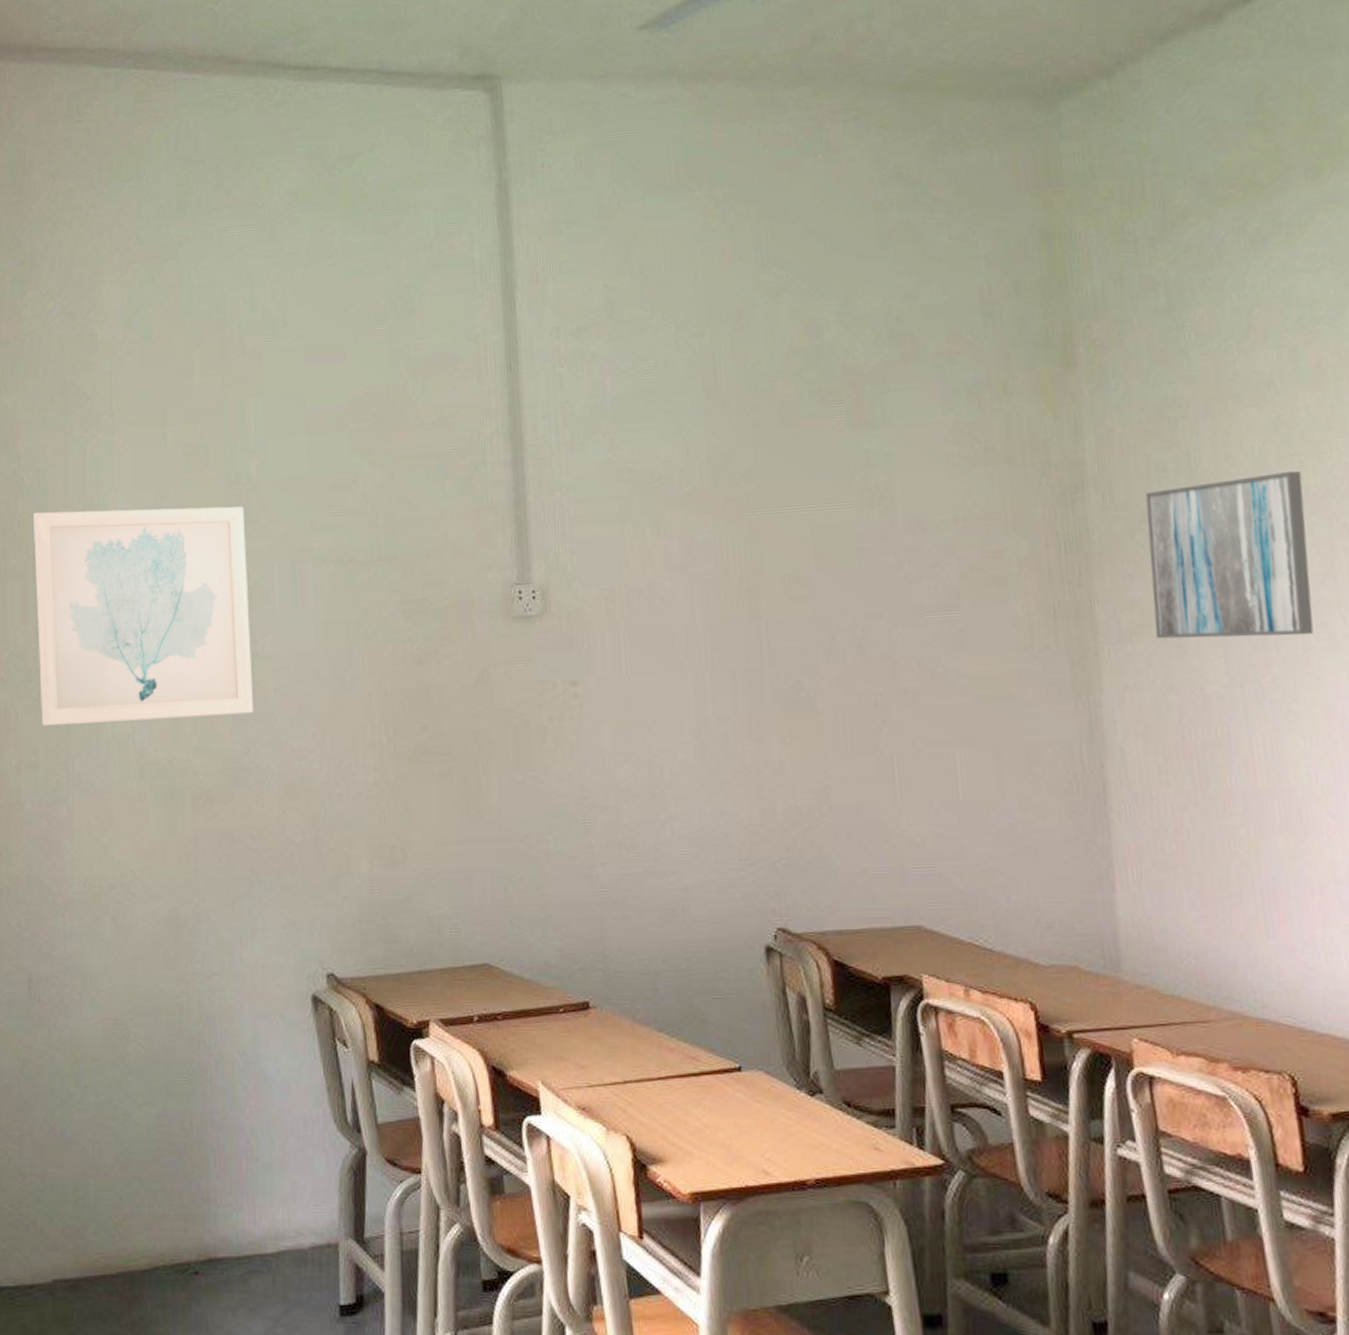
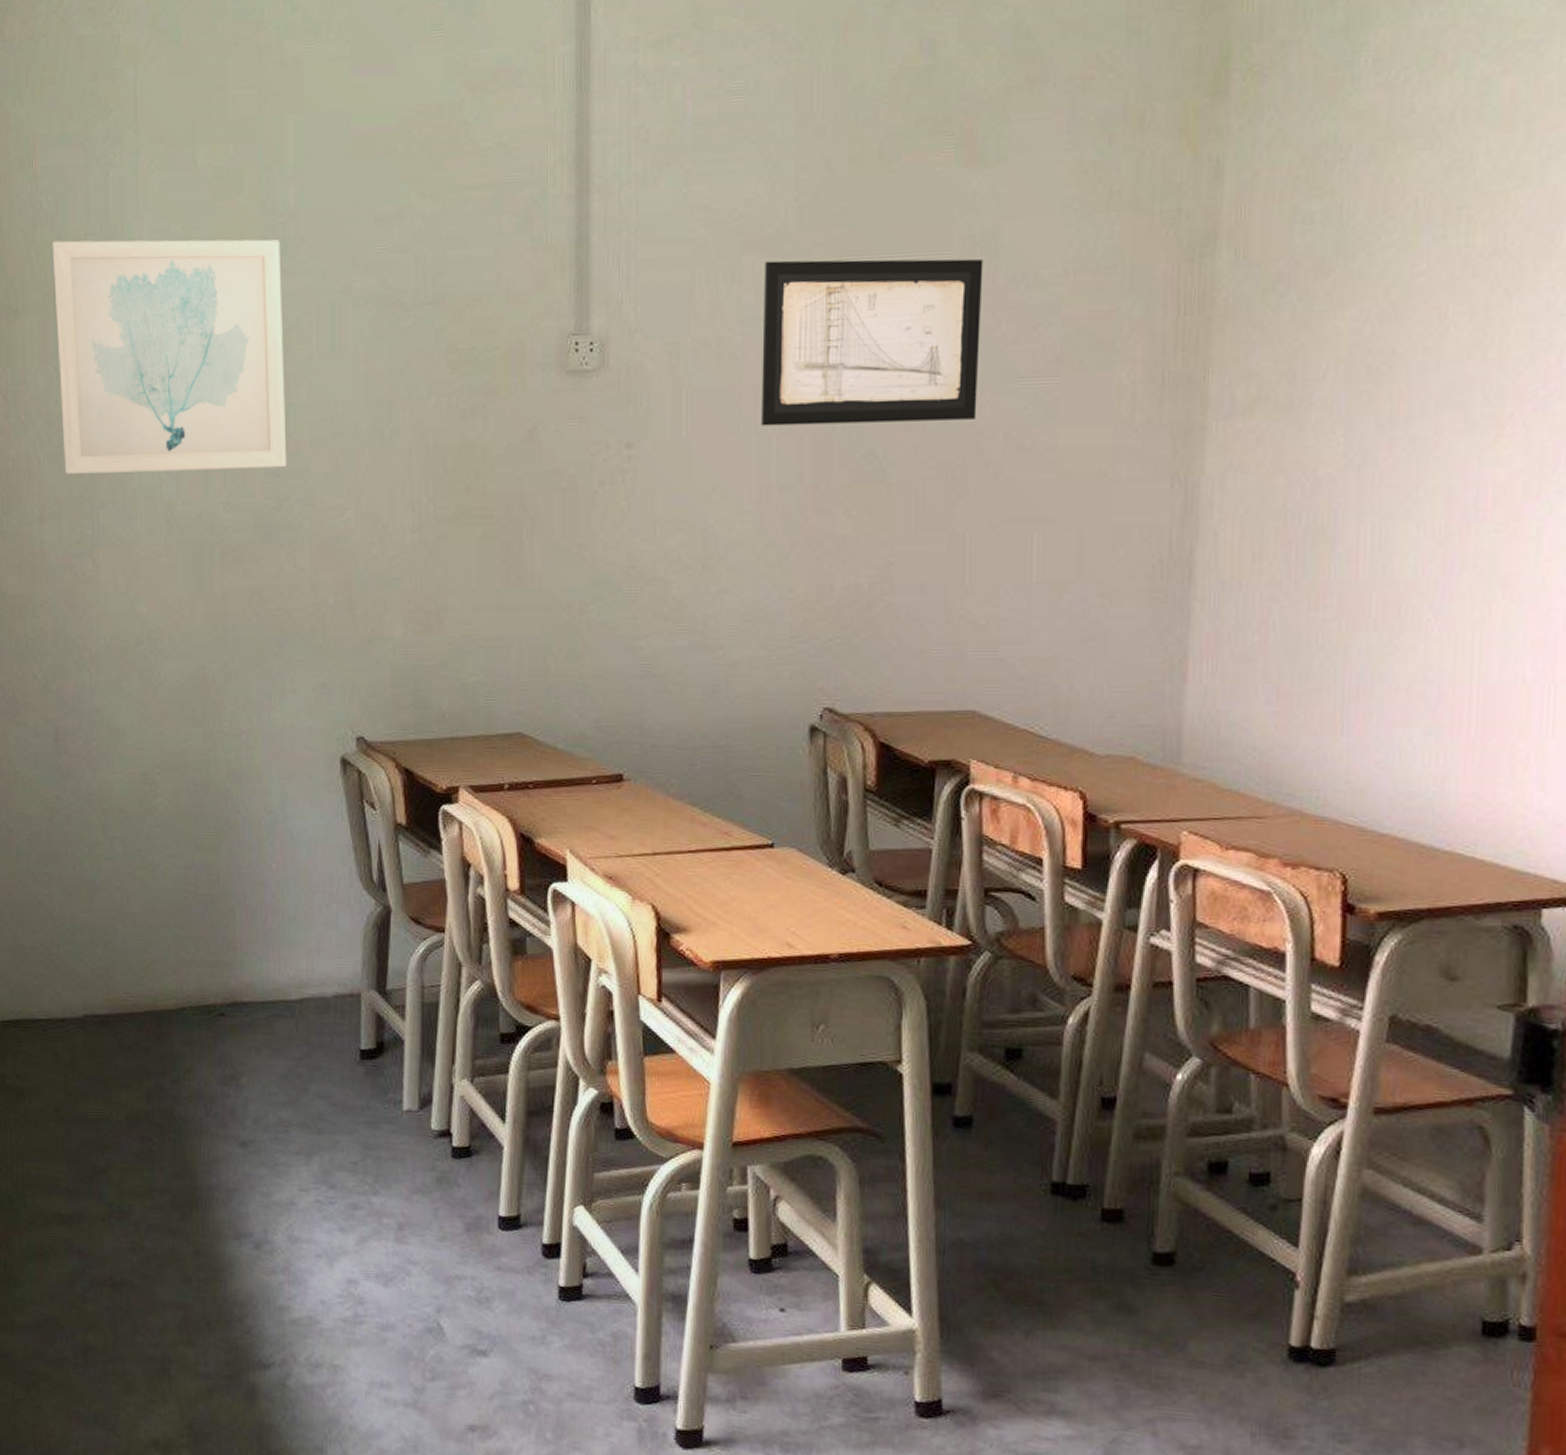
wall art: none [685,508,891,662] -> present [761,258,983,426]
wall art: present [1145,471,1314,639] -> none [1271,226,1467,415]

